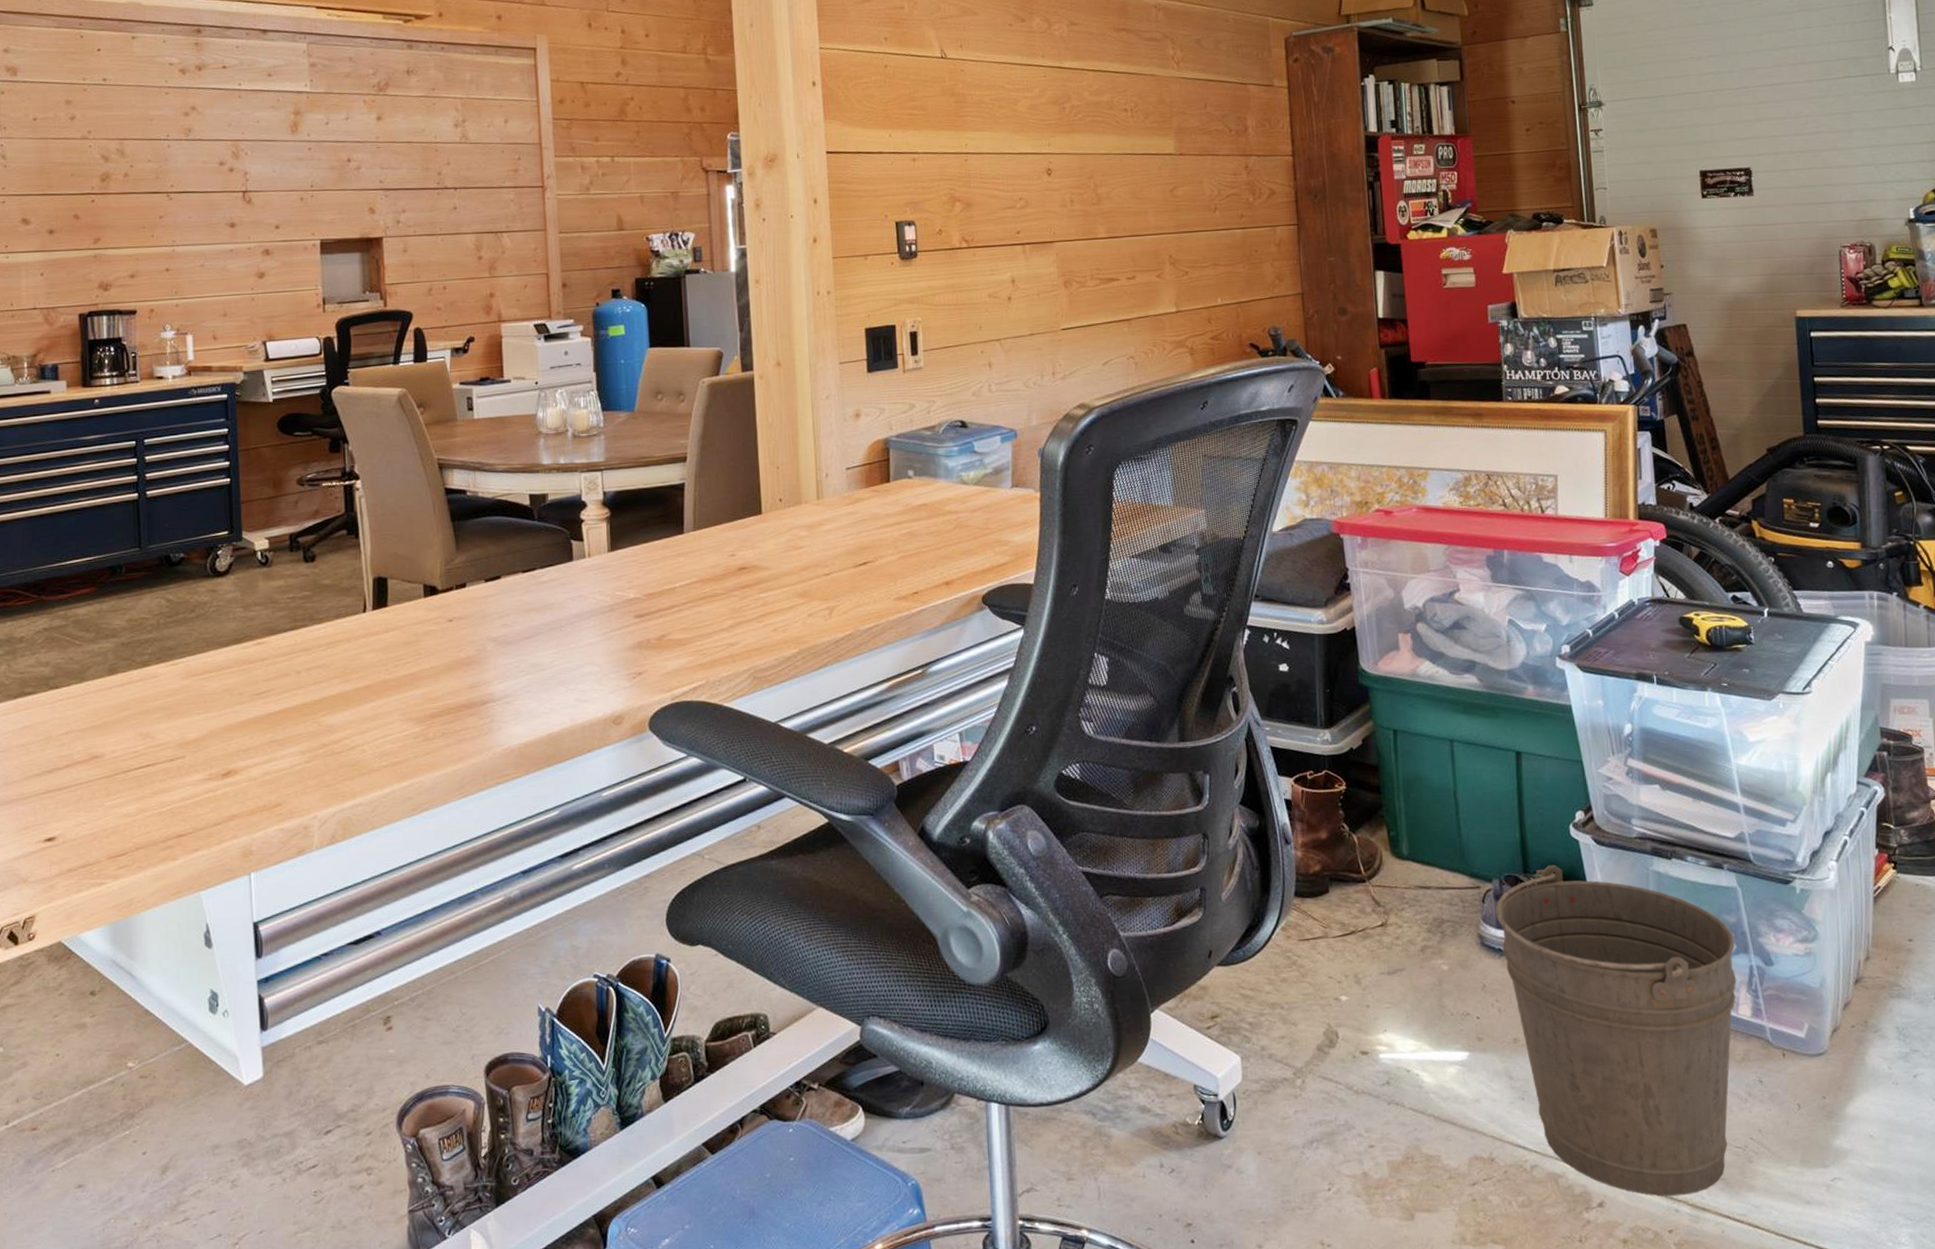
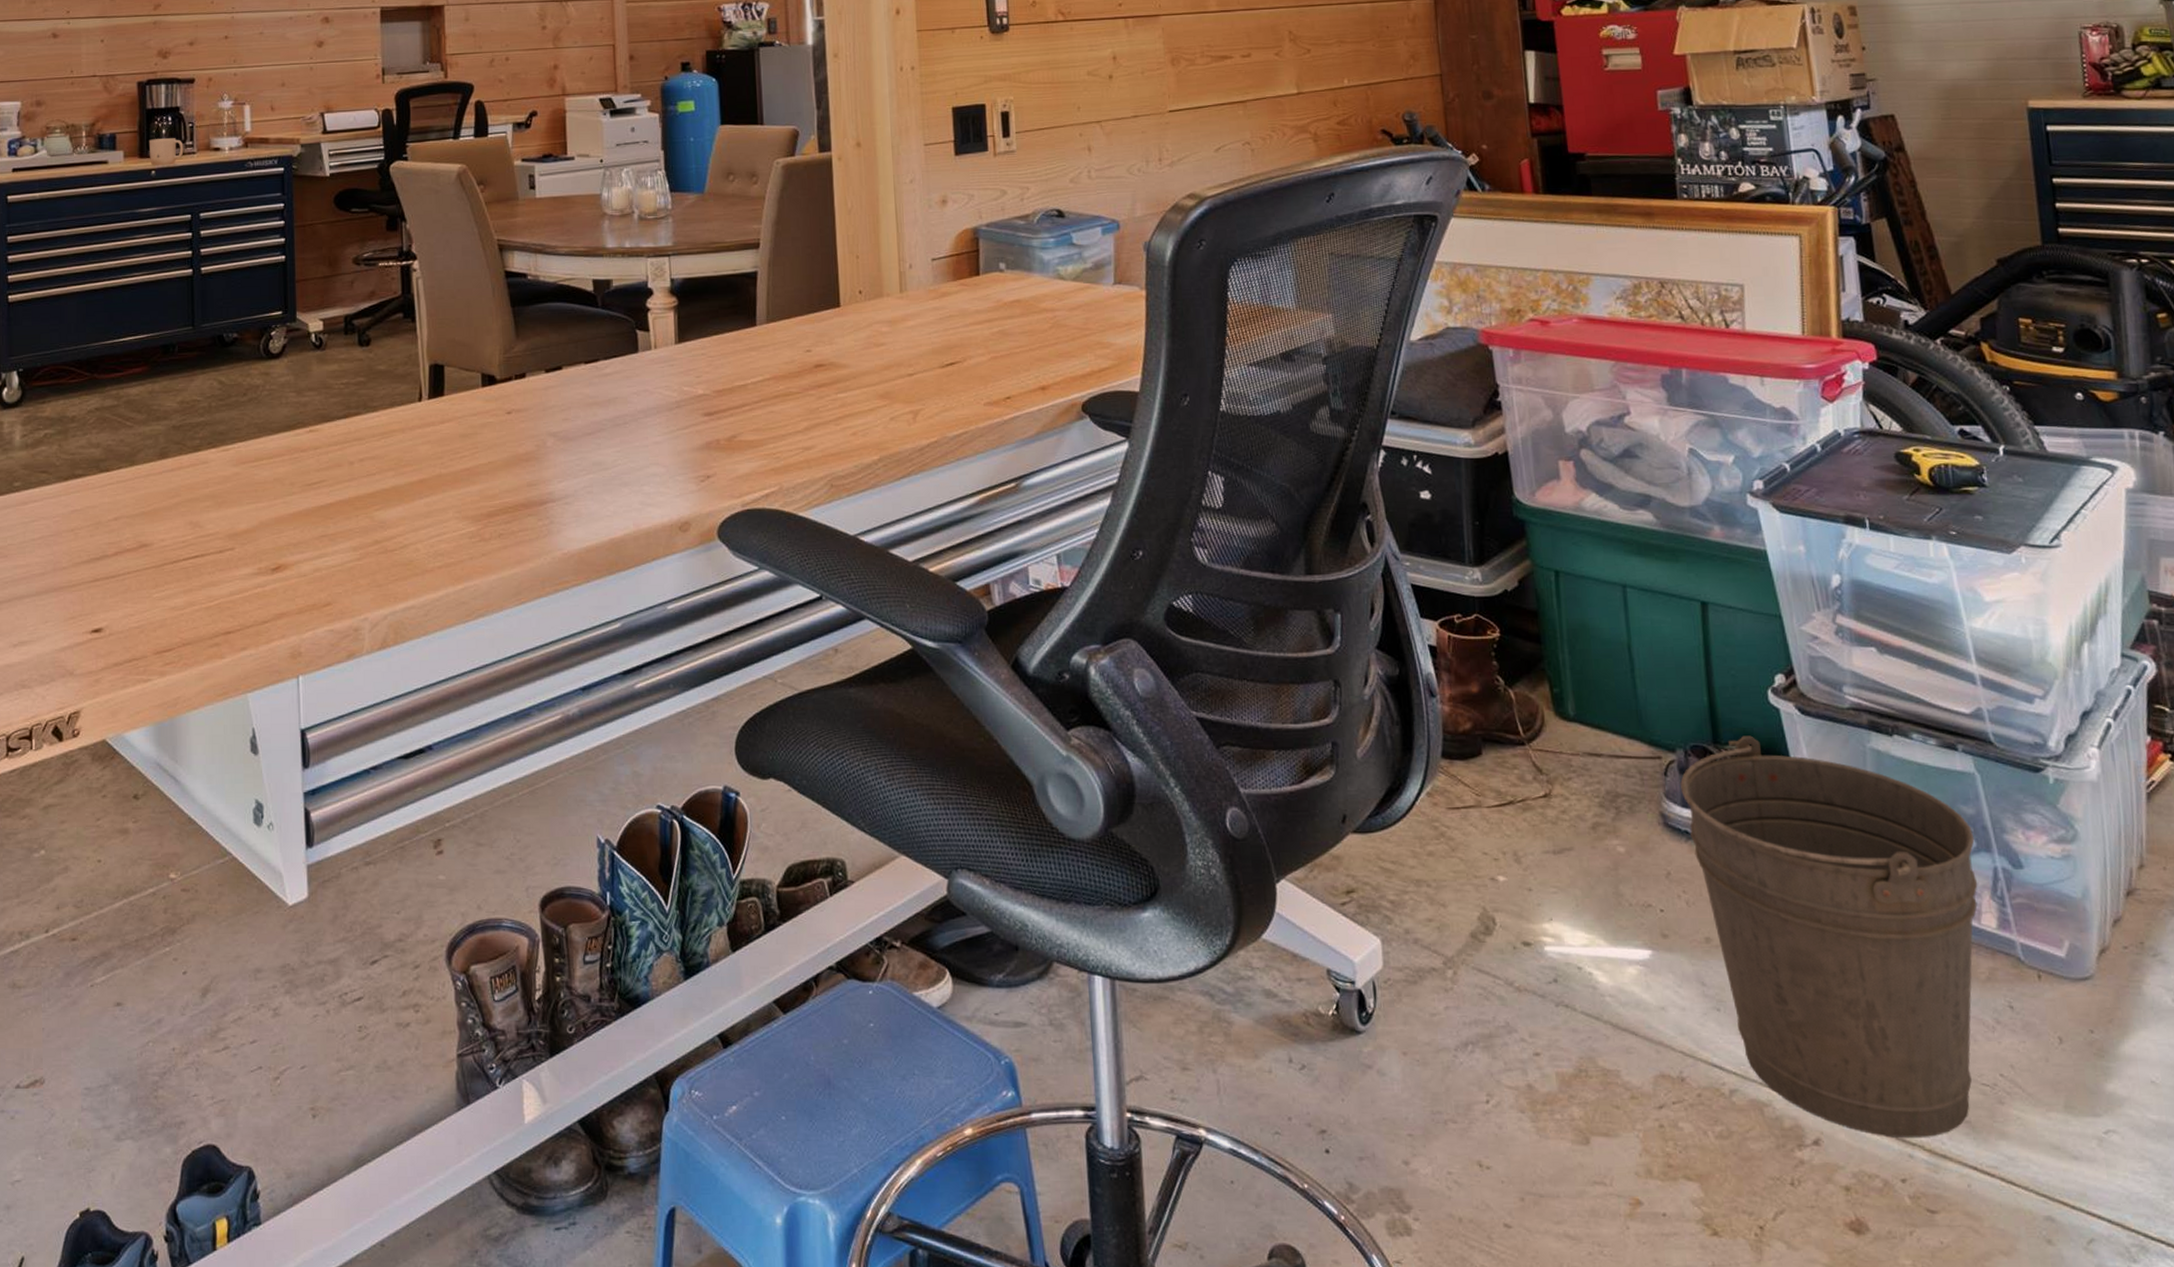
mug: none [91,368,127,395] -> present [148,138,184,166]

